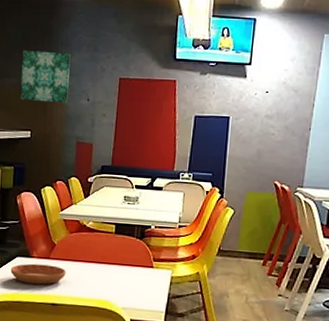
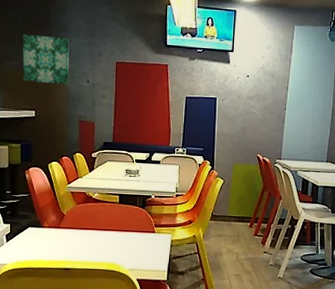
saucer: present [10,263,66,285] -> none [23,233,76,252]

